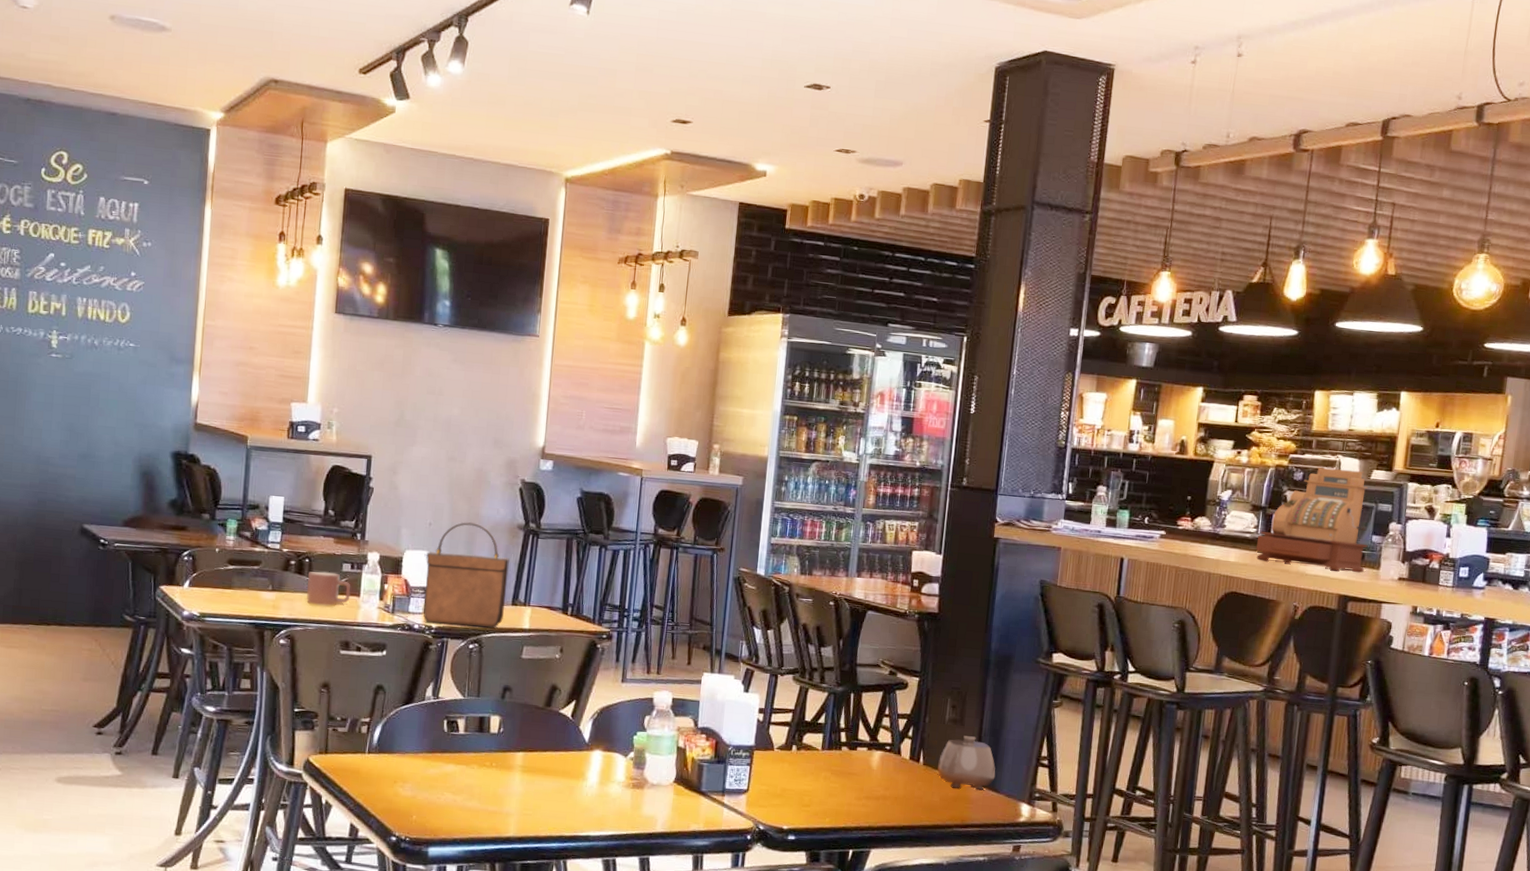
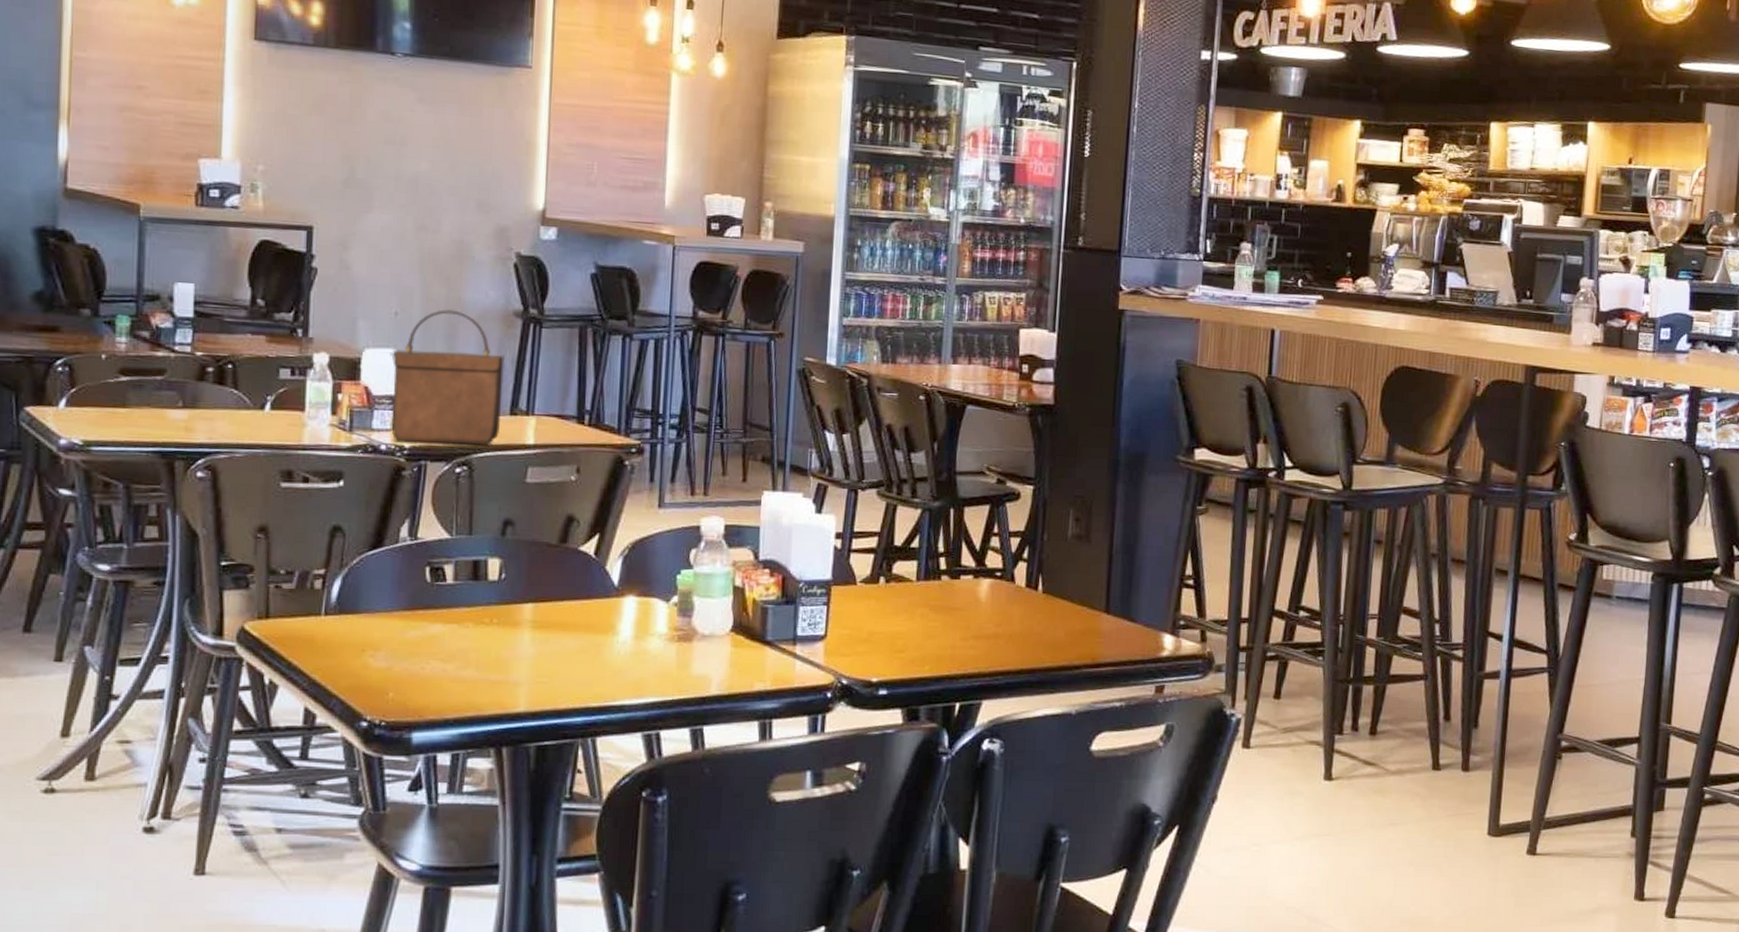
mug: present [306,571,351,609] -> none [231,380,292,429]
sugar bowl: present [937,735,996,790] -> none [1060,553,1131,620]
cash register: present [1255,466,1368,573] -> none [1428,213,1557,338]

